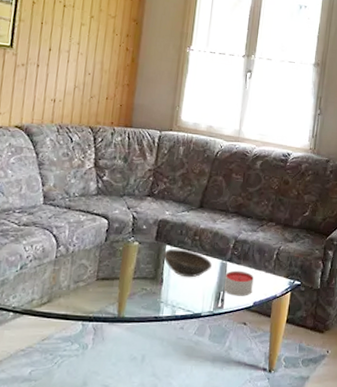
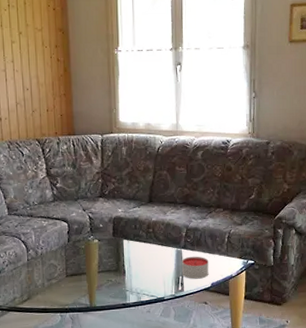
bowl: present [162,248,212,278] -> none [121,242,168,267]

